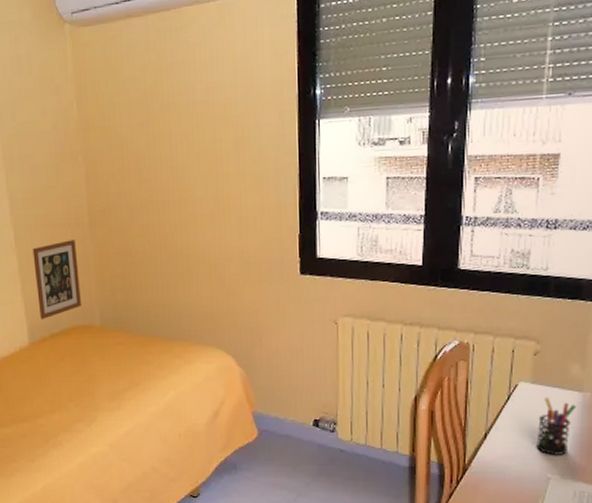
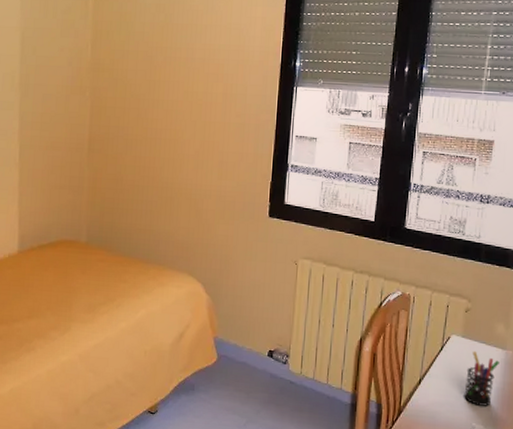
picture frame: present [32,240,81,319] -> none [32,162,74,231]

